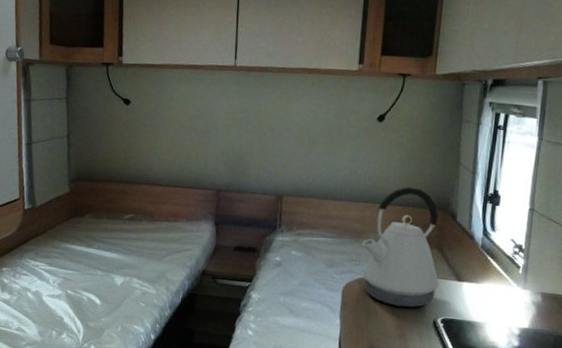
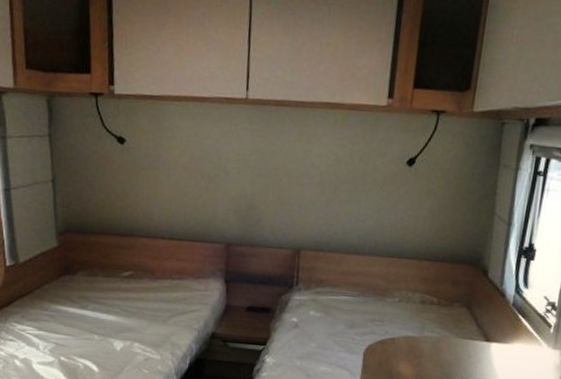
kettle: present [362,186,439,308] -> none [385,239,470,370]

